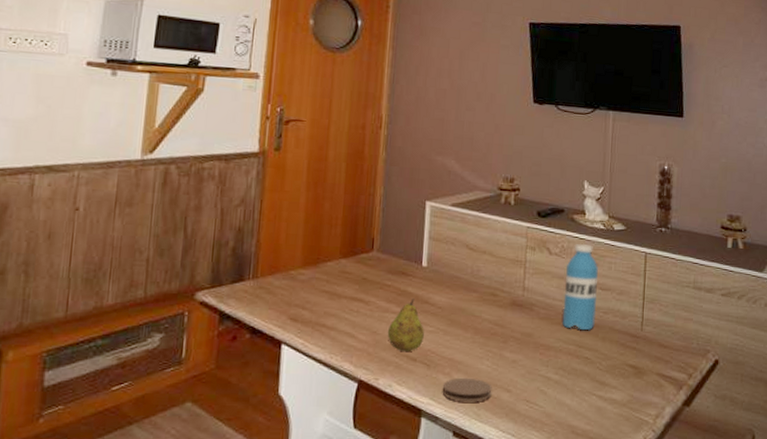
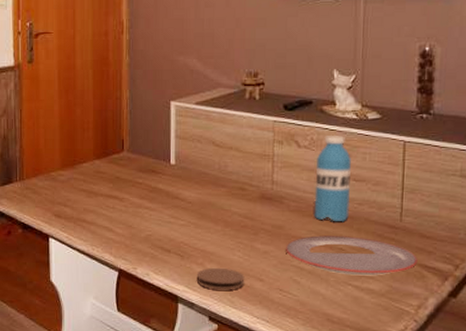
fruit: present [387,299,424,352] -> none [142,195,176,244]
plate: none [534,344,656,386] -> present [286,235,418,276]

